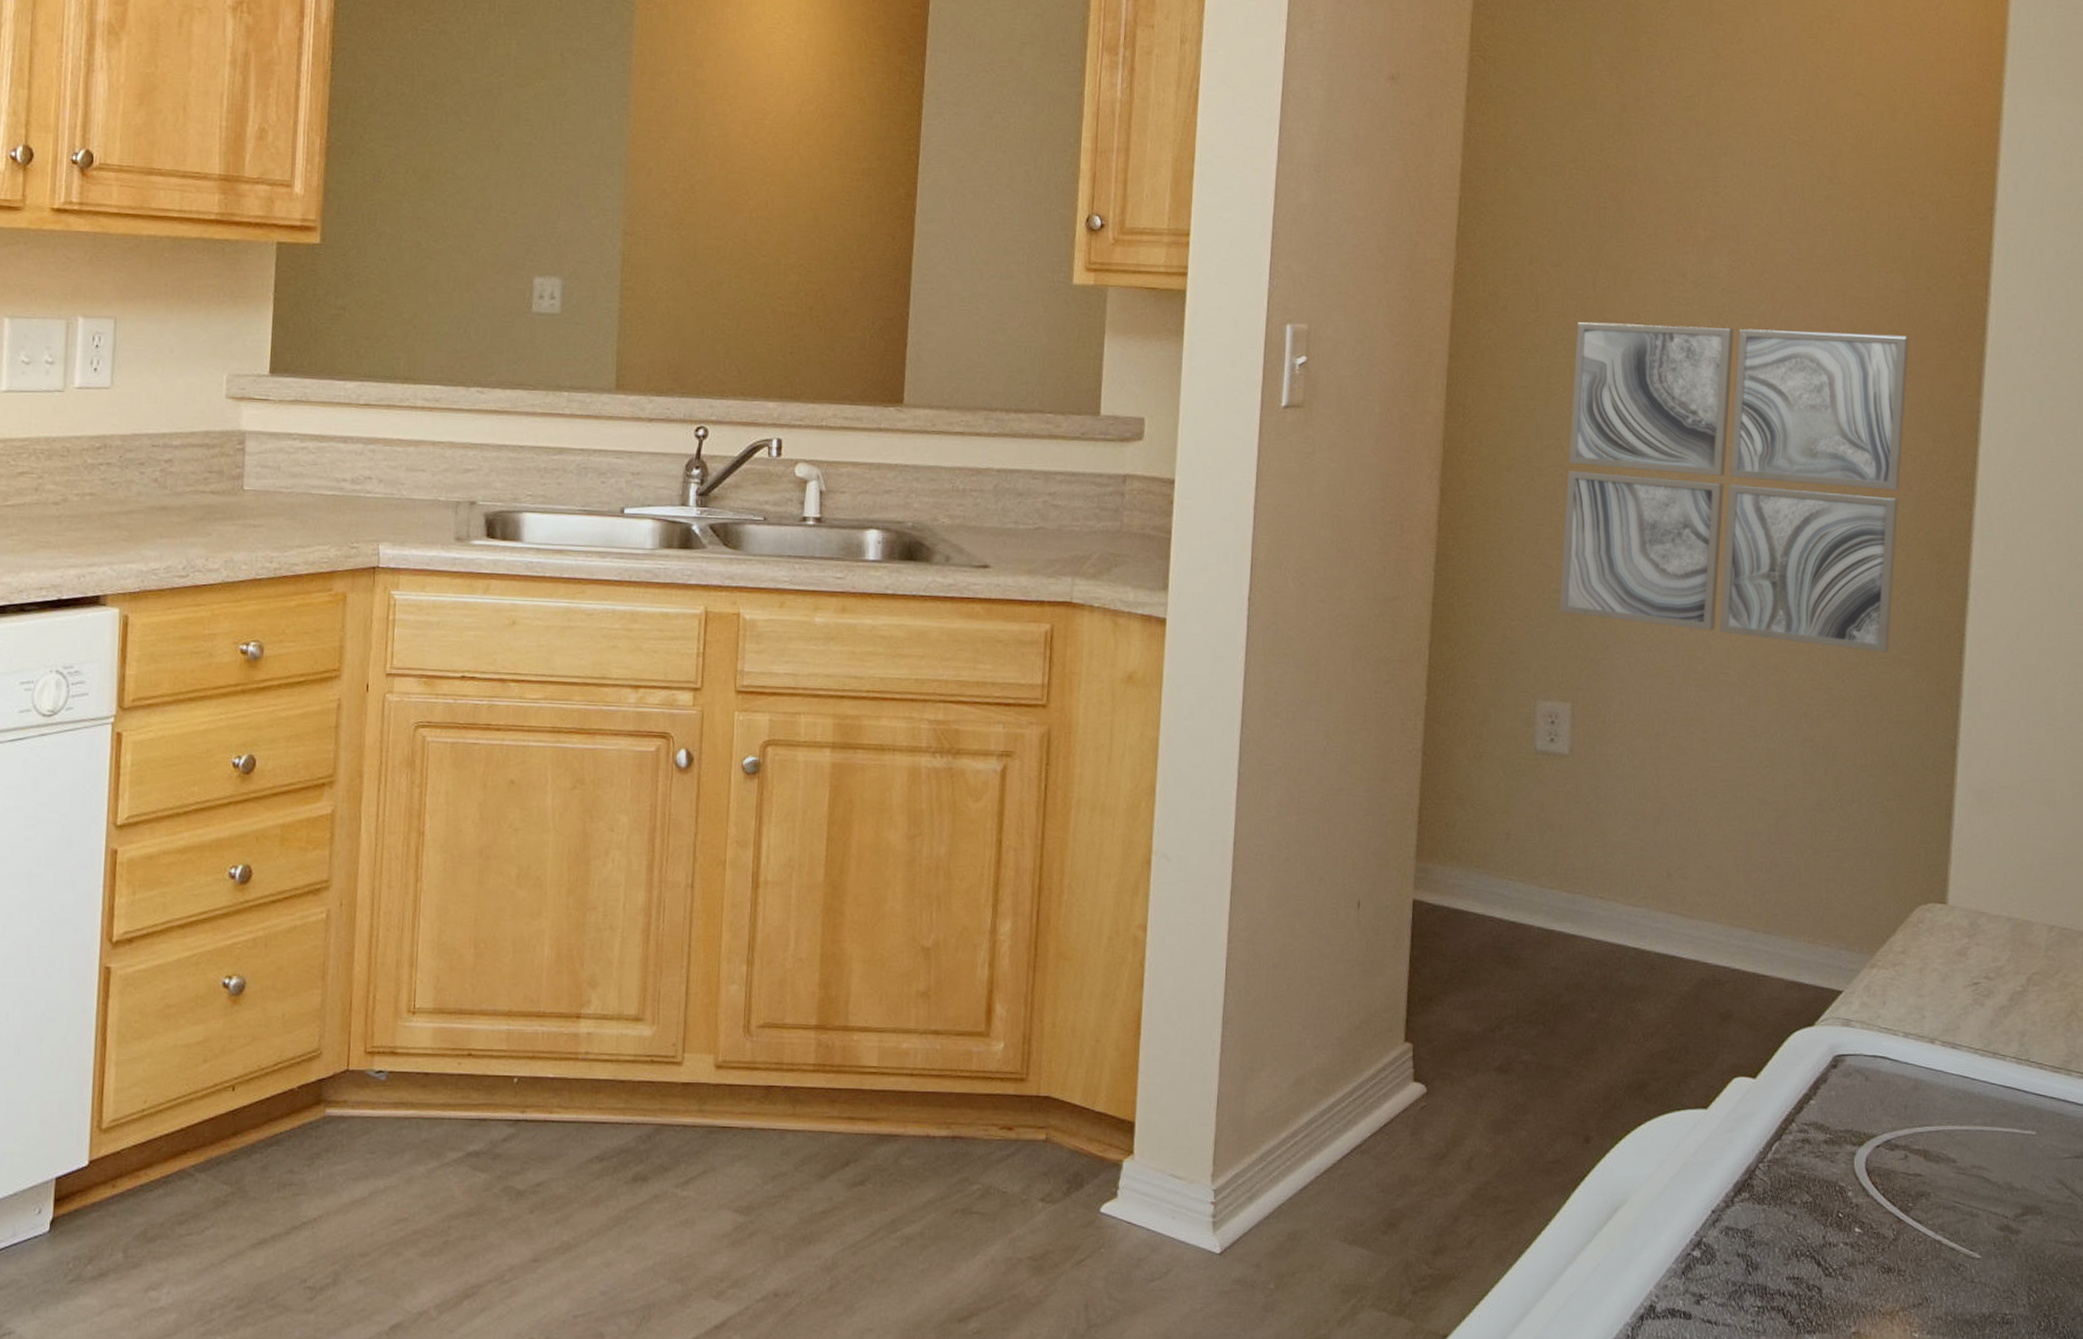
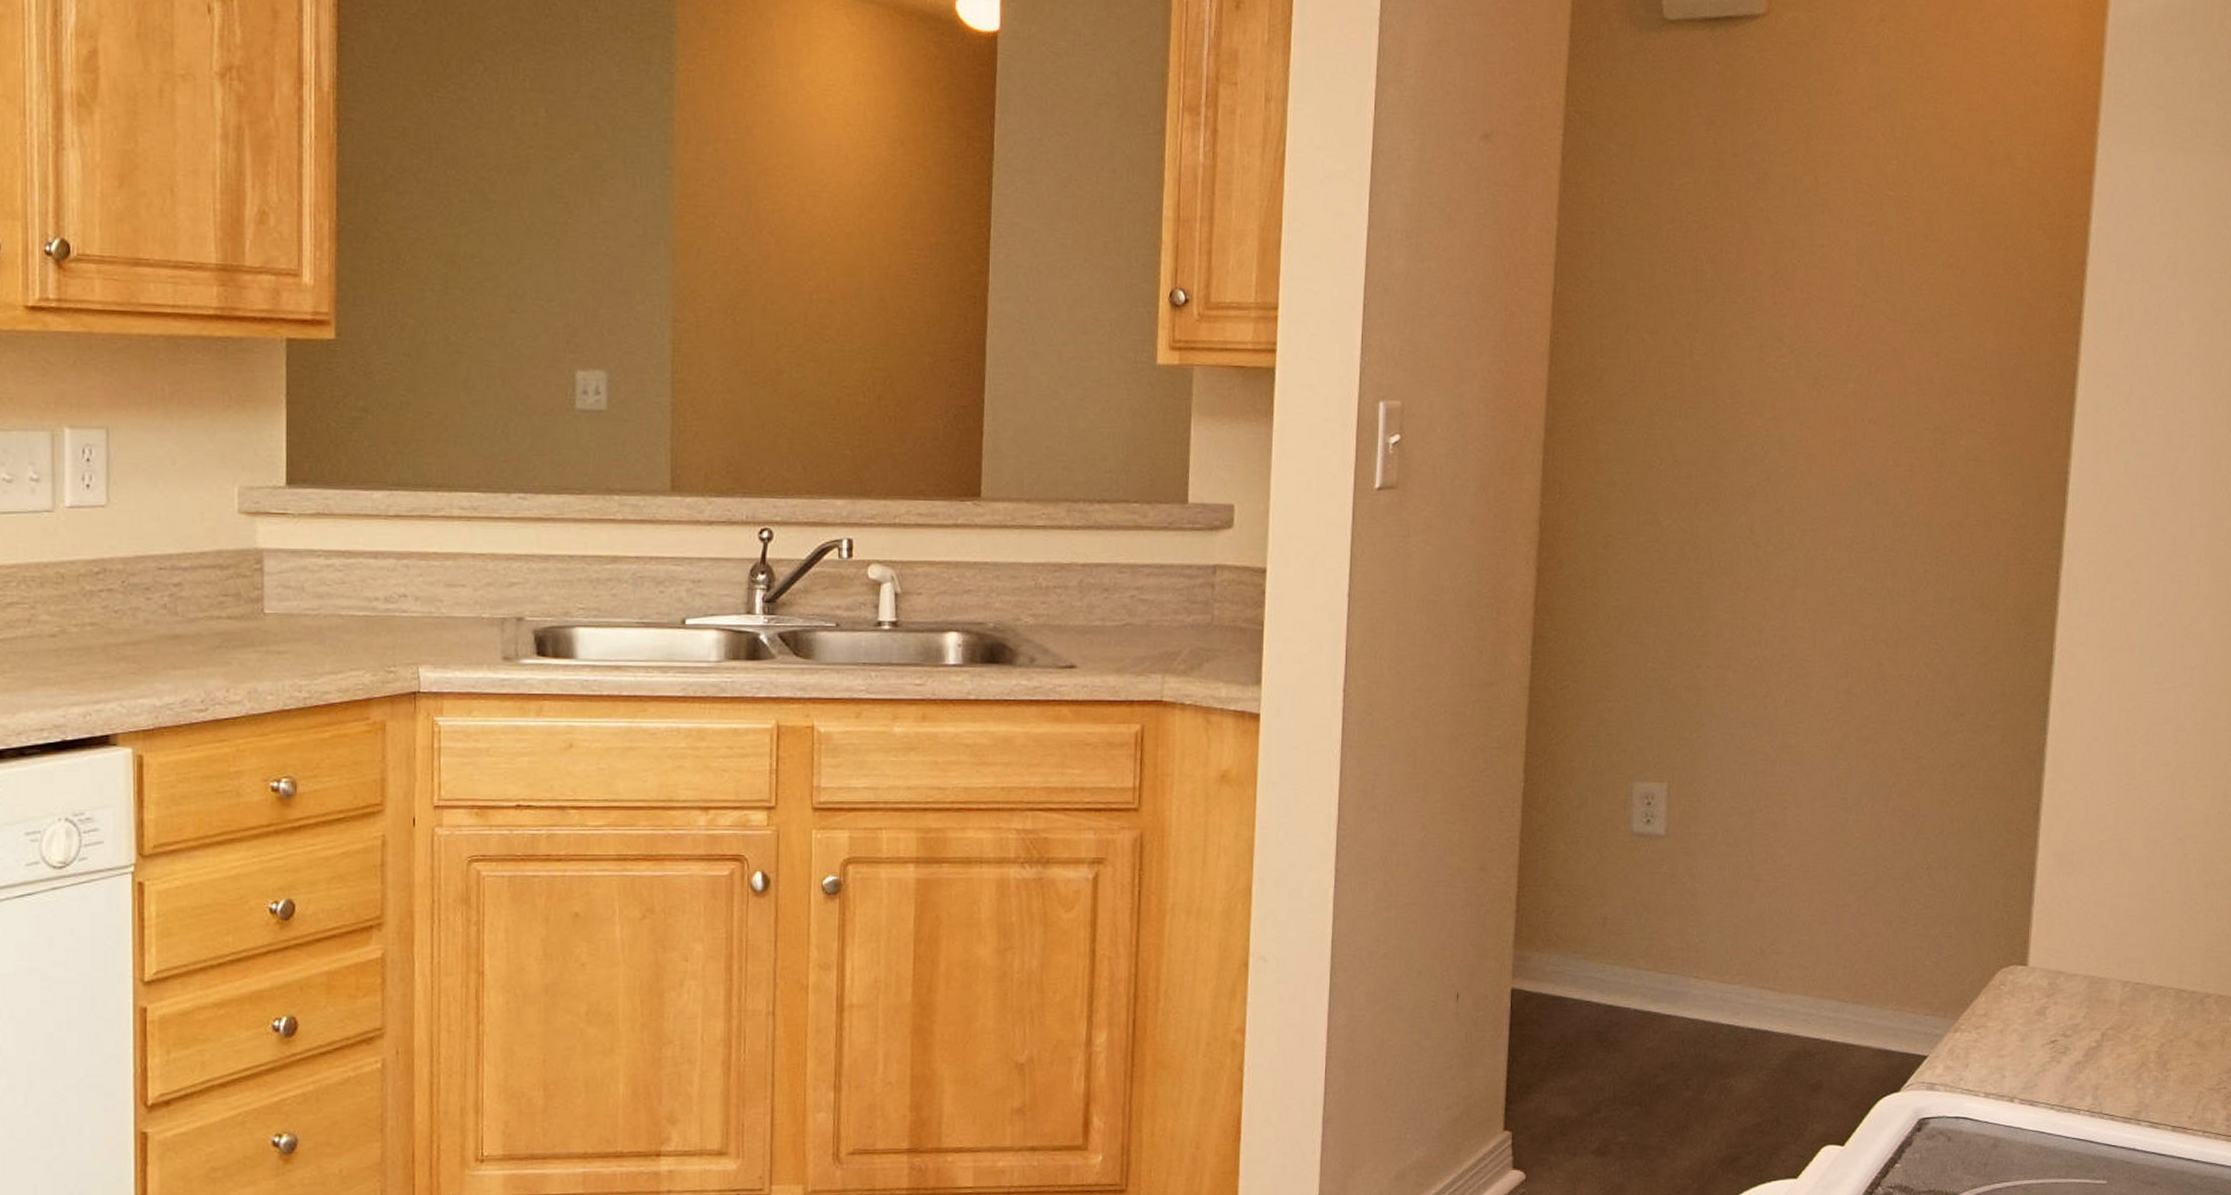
wall art: present [1559,321,1909,653] -> none [1656,390,2001,720]

